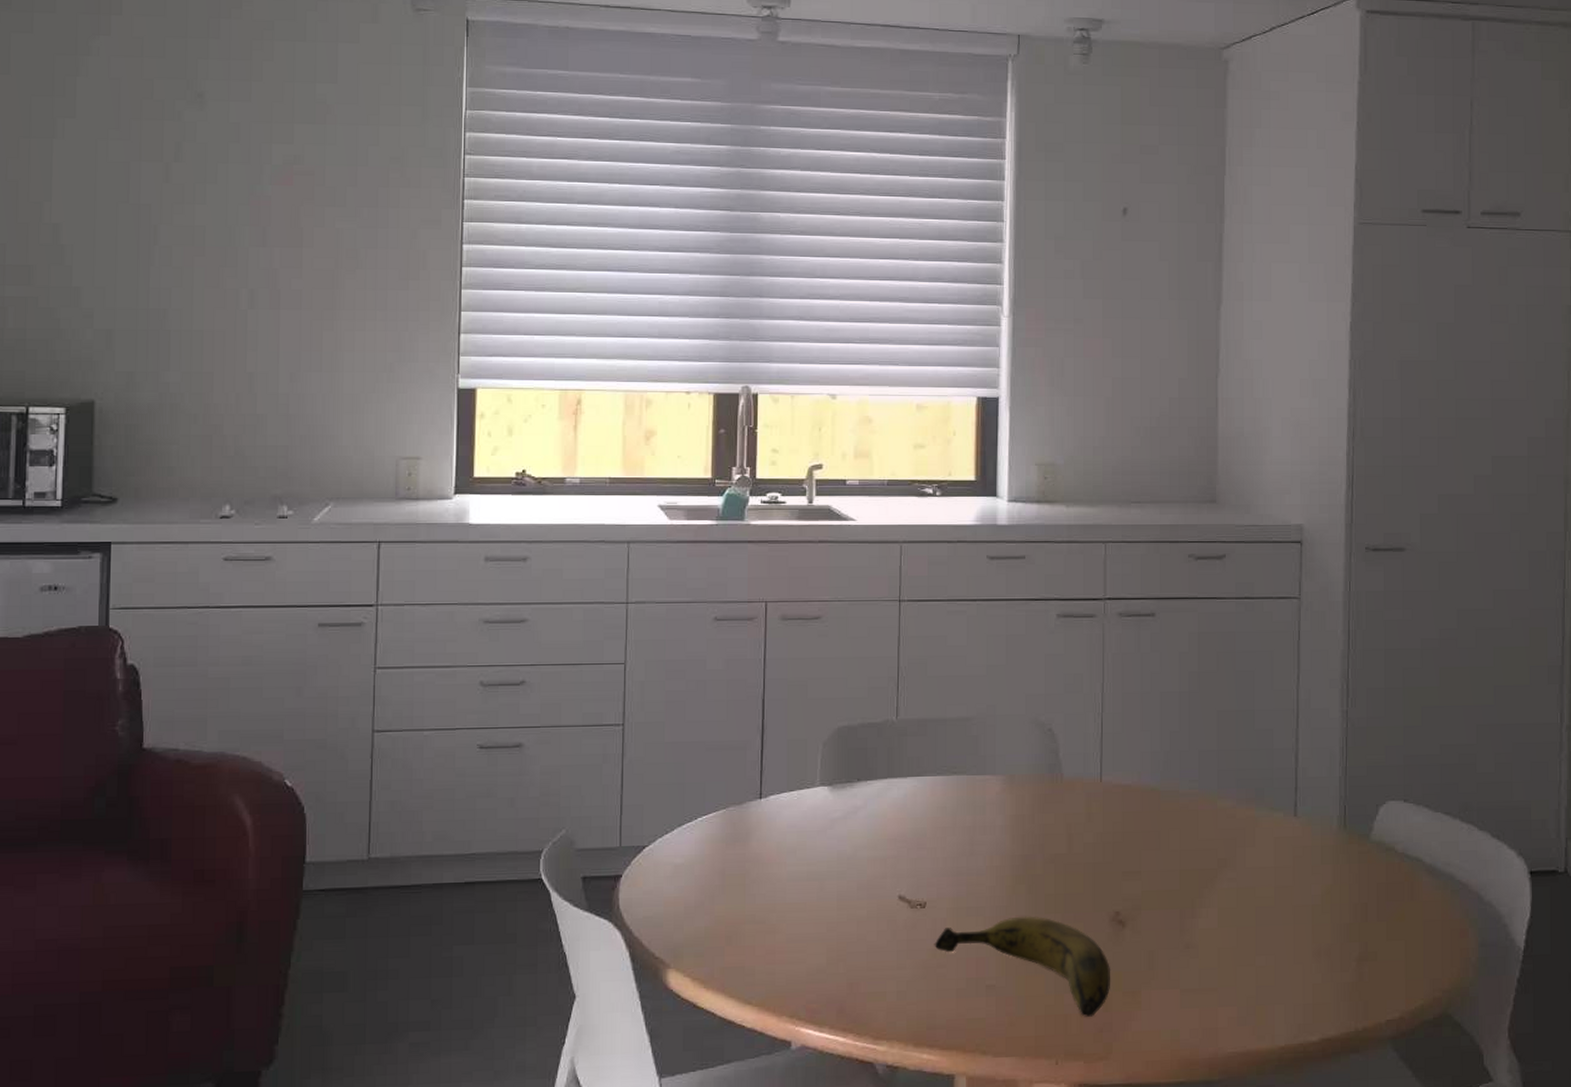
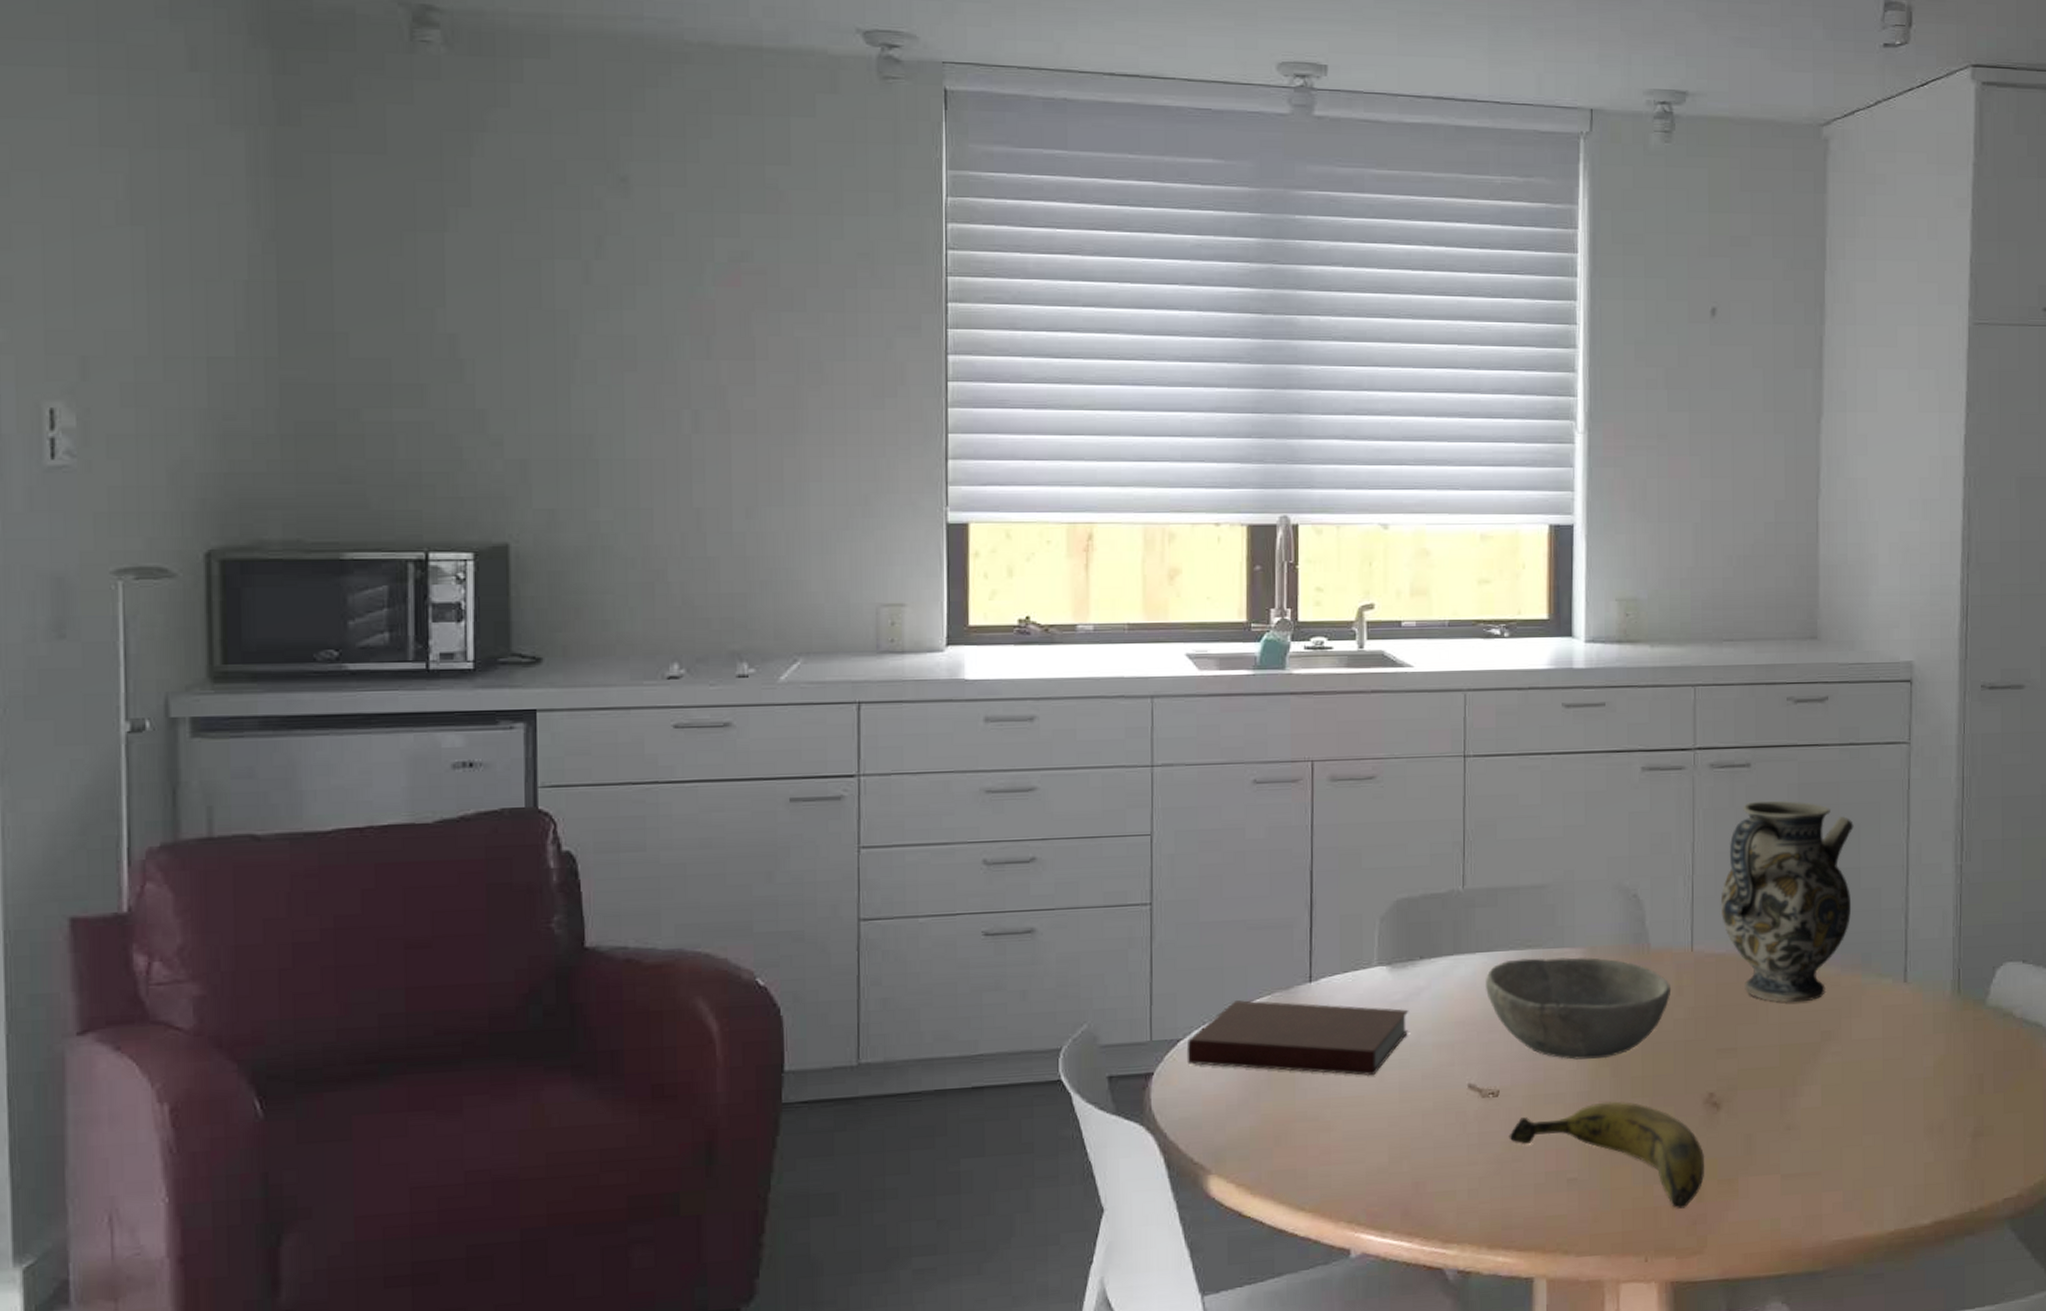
notebook: none [651,813,847,885] -> present [1186,1000,1409,1077]
bowl: none [914,783,1082,877] -> present [1484,957,1672,1060]
ewer: none [1127,647,1249,832] -> present [1720,800,1854,1003]

